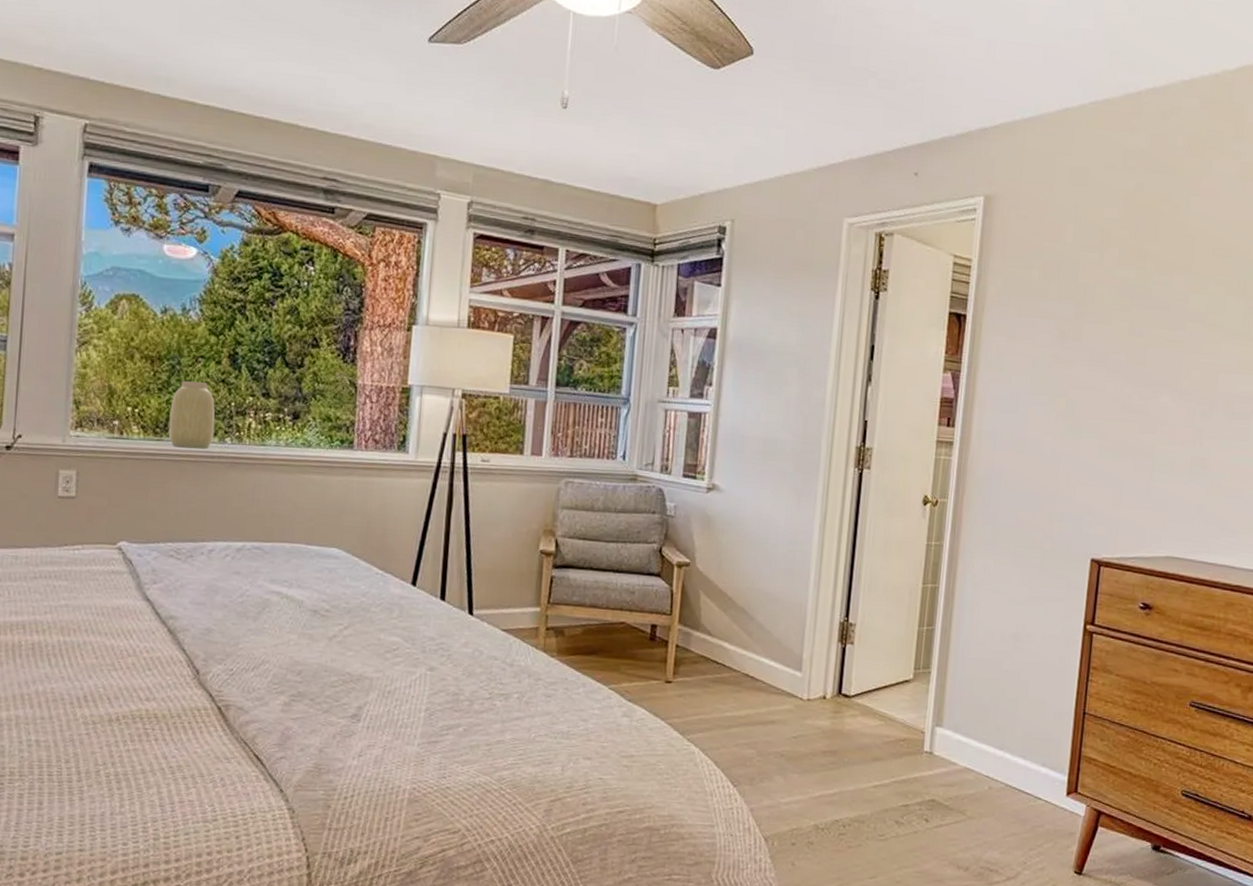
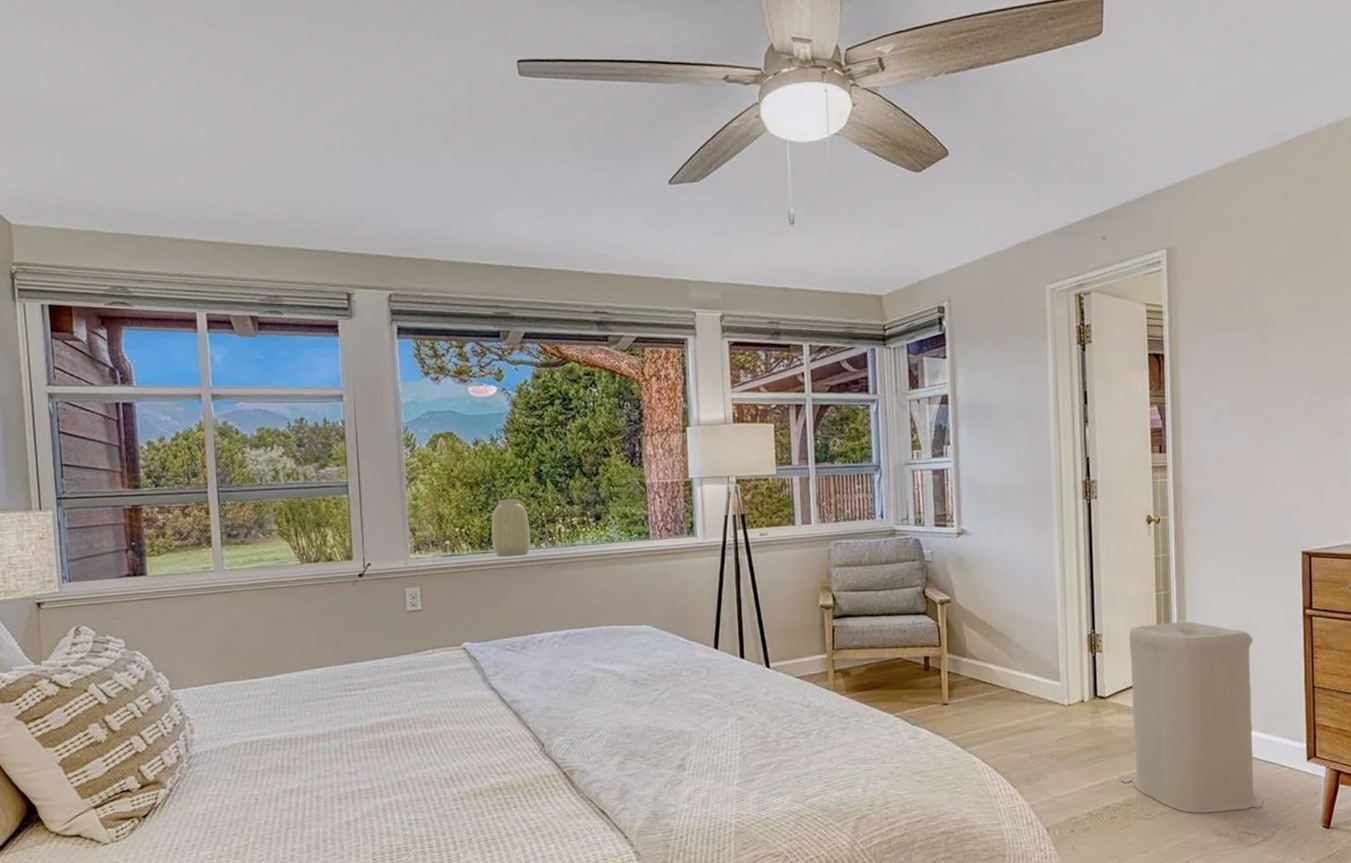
laundry basket: none [855,619,1025,842] -> present [1120,621,1264,814]

